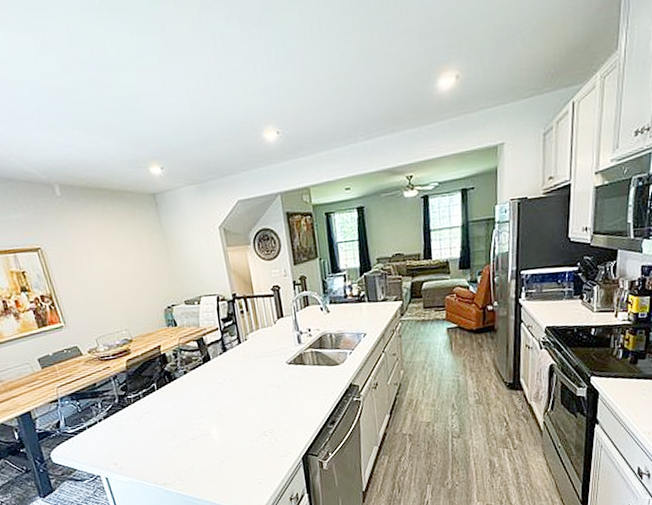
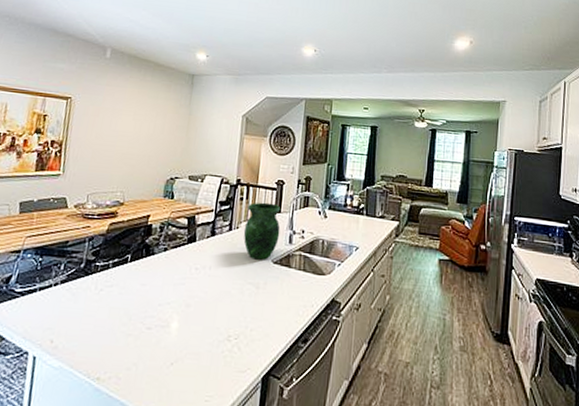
vase: none [250,309,288,365] -> present [243,202,281,260]

